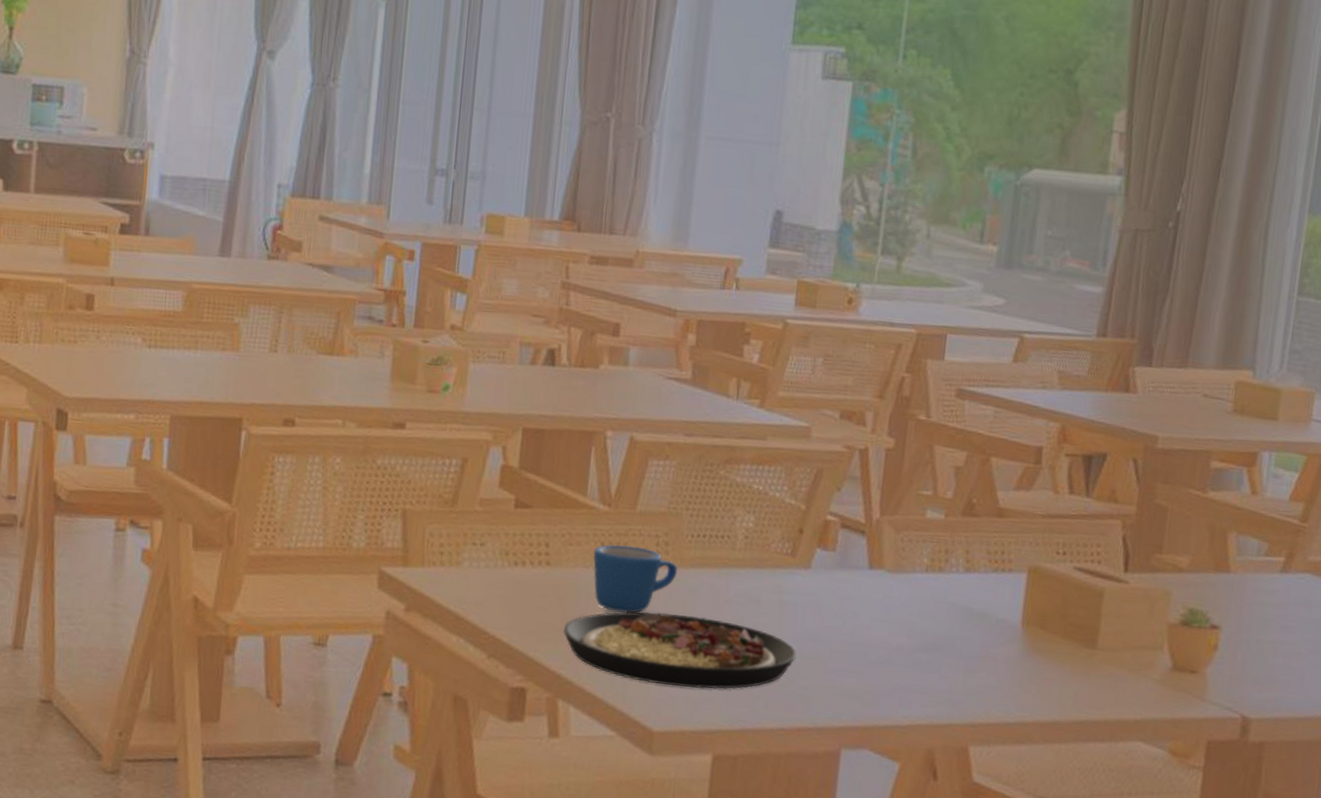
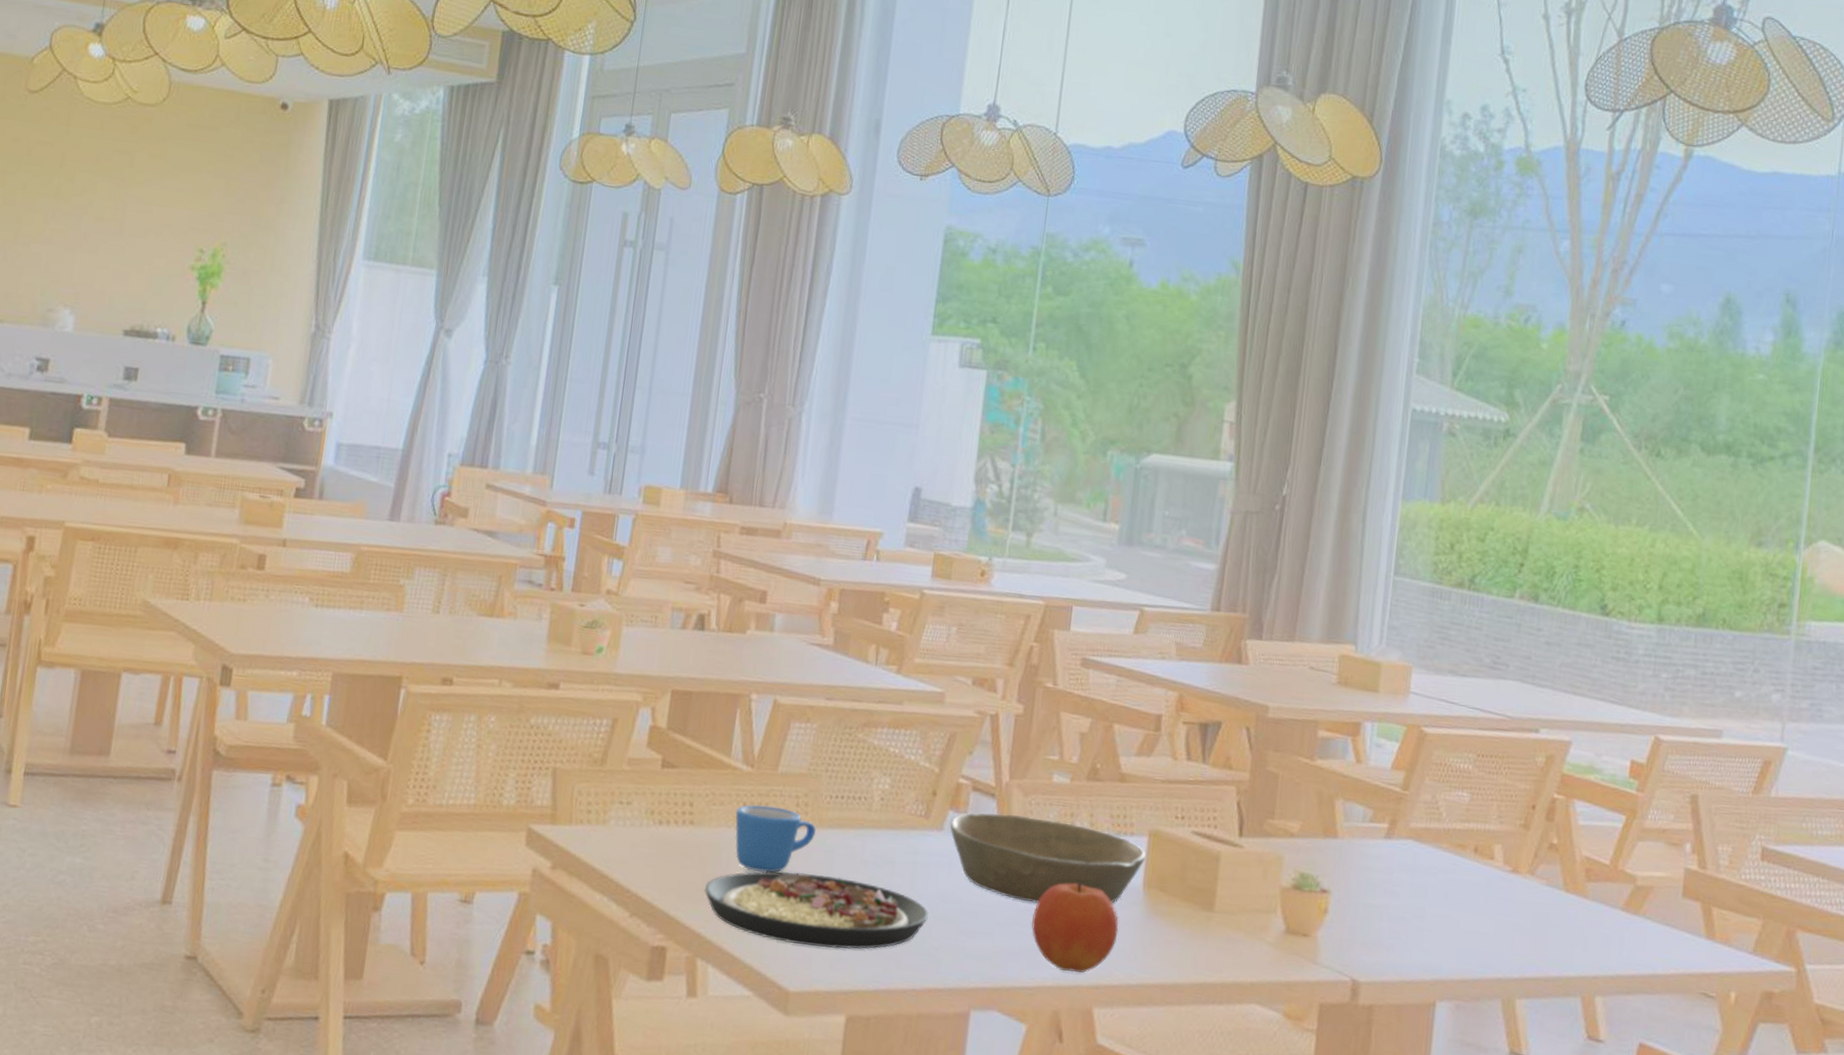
bowl: none [817,550,1025,642] -> present [949,813,1146,903]
fruit: none [903,621,996,712] -> present [1031,883,1119,973]

